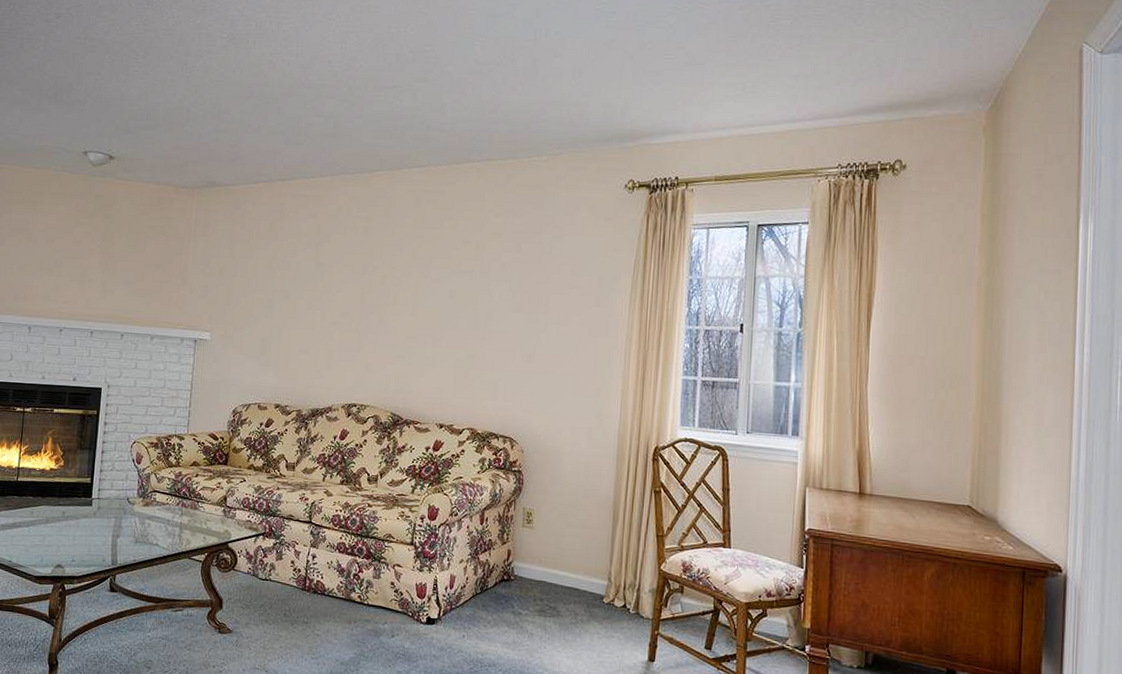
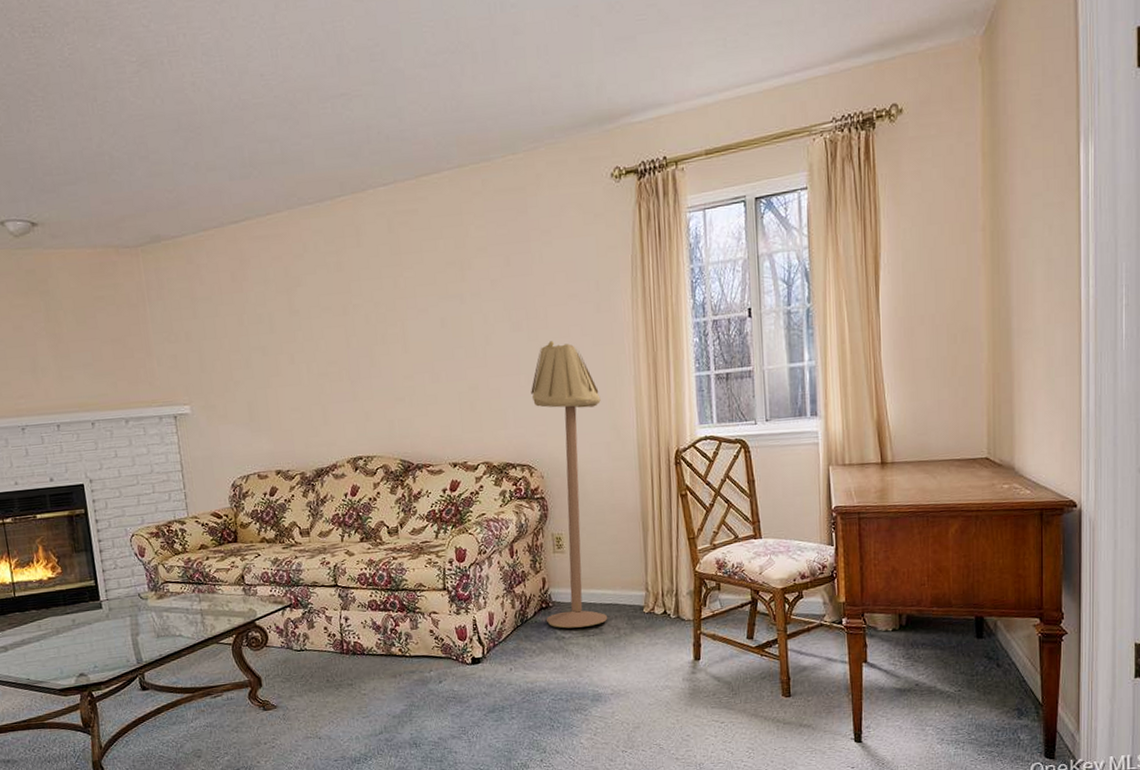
floor lamp: none [506,326,589,607] -> present [531,341,608,629]

